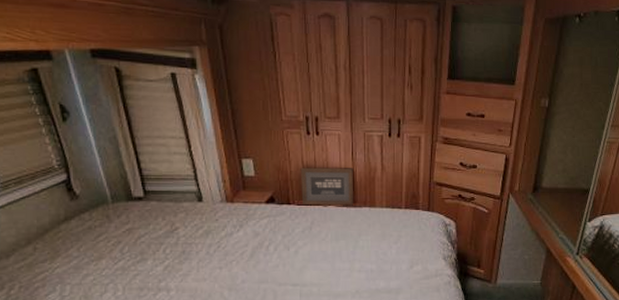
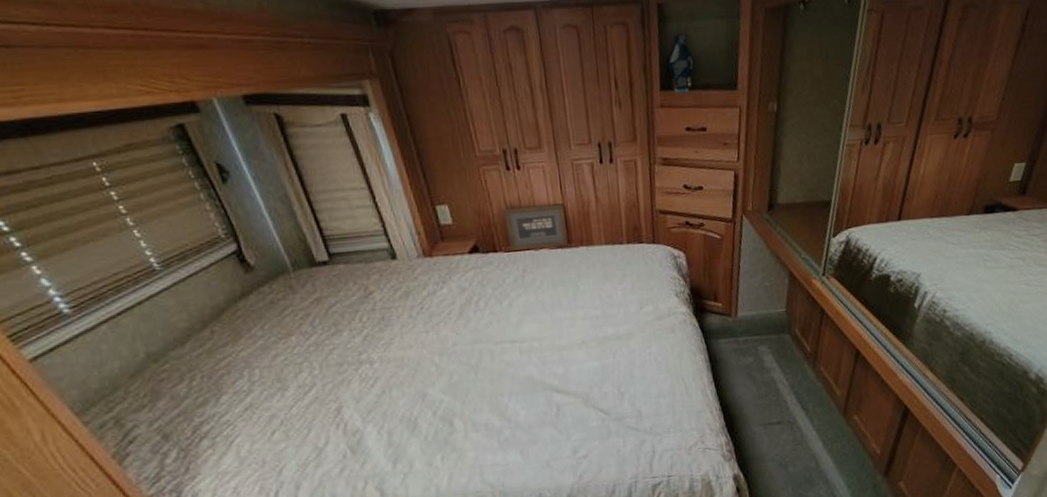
vase: none [456,33,480,84] -> present [667,34,696,94]

